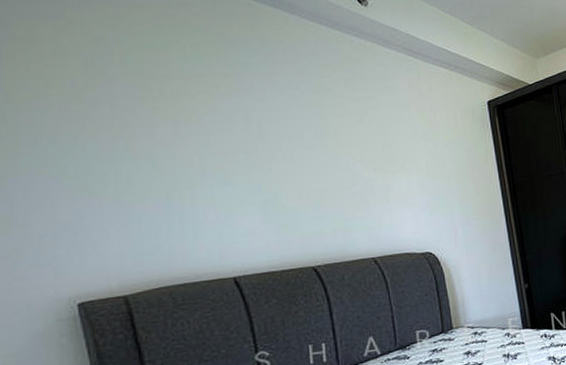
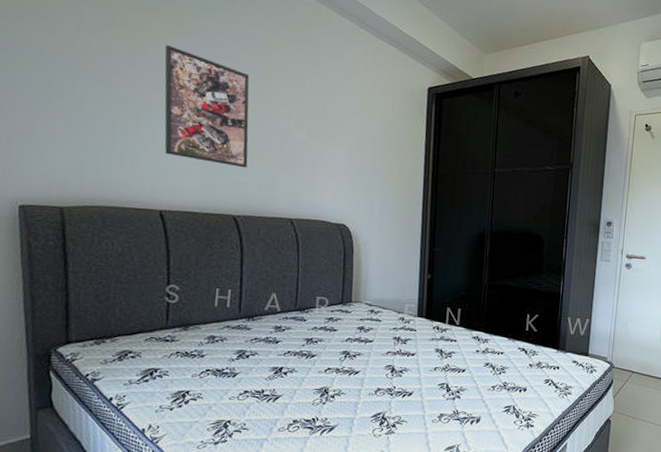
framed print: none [210,108,318,219] -> present [164,44,250,168]

